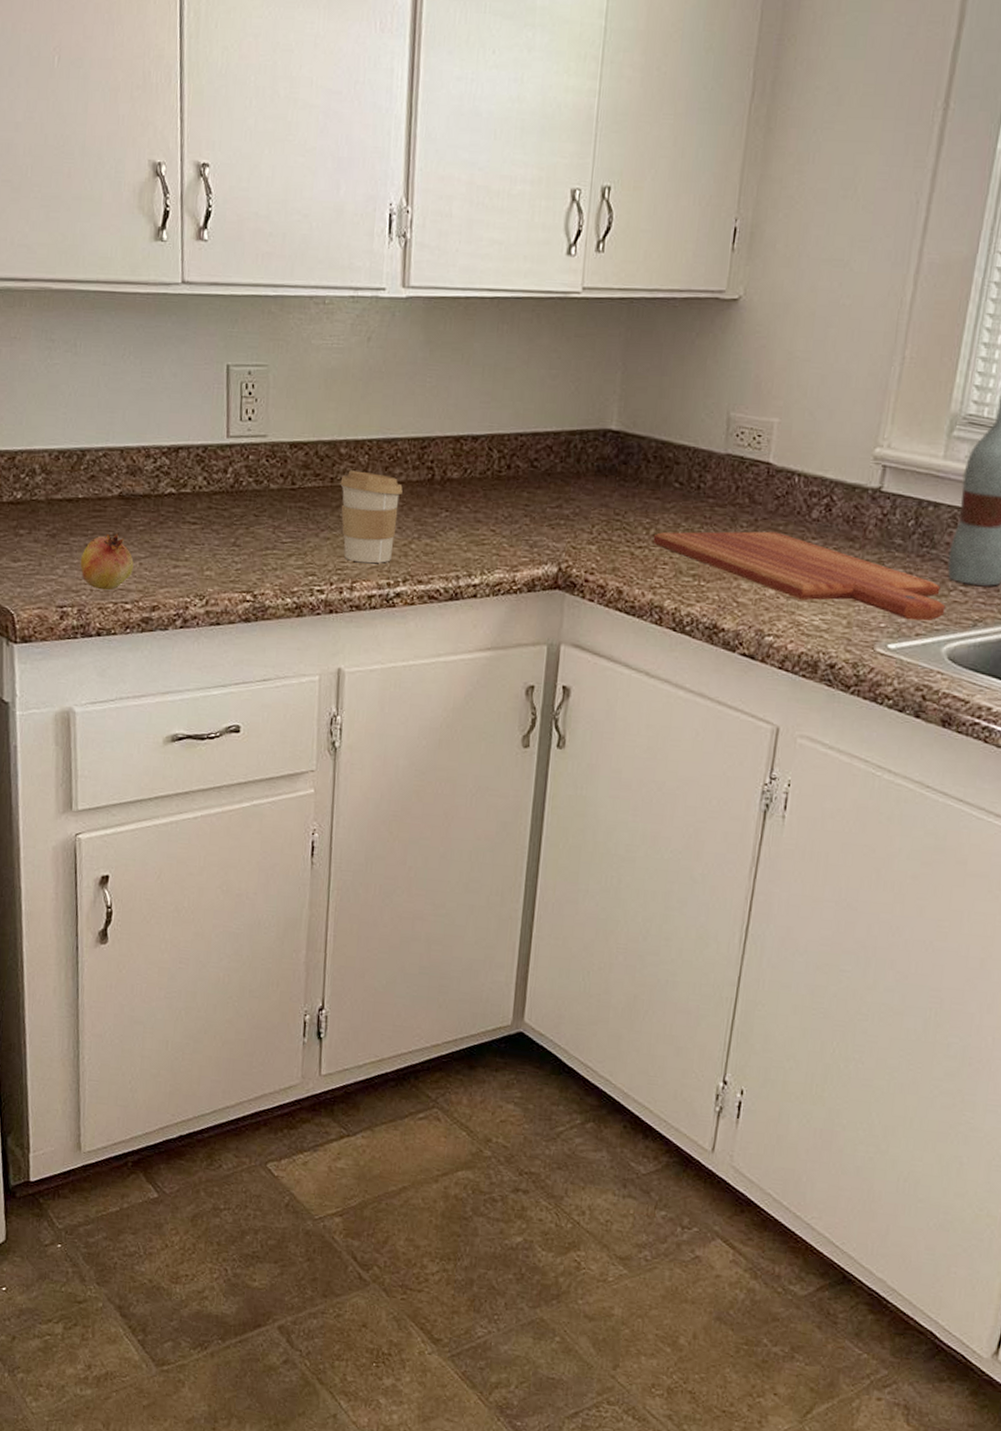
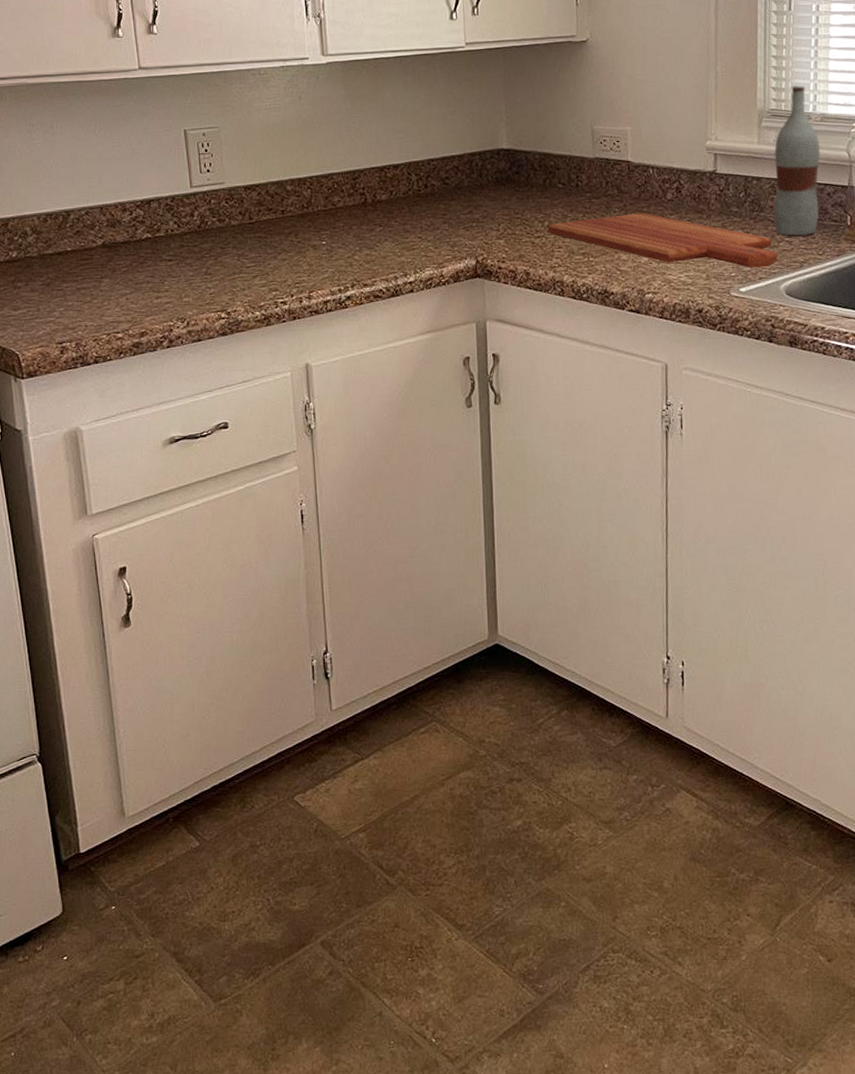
fruit: present [80,533,134,591] -> none [74,276,121,325]
coffee cup: present [340,470,403,564] -> none [290,202,342,276]

